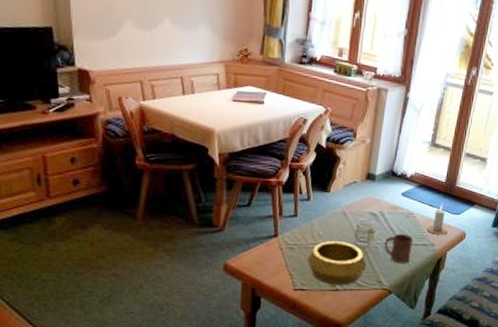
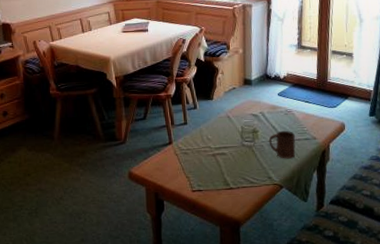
decorative bowl: present [307,241,367,285] -> none [200,143,256,184]
candle: present [426,203,448,235] -> none [306,99,327,129]

